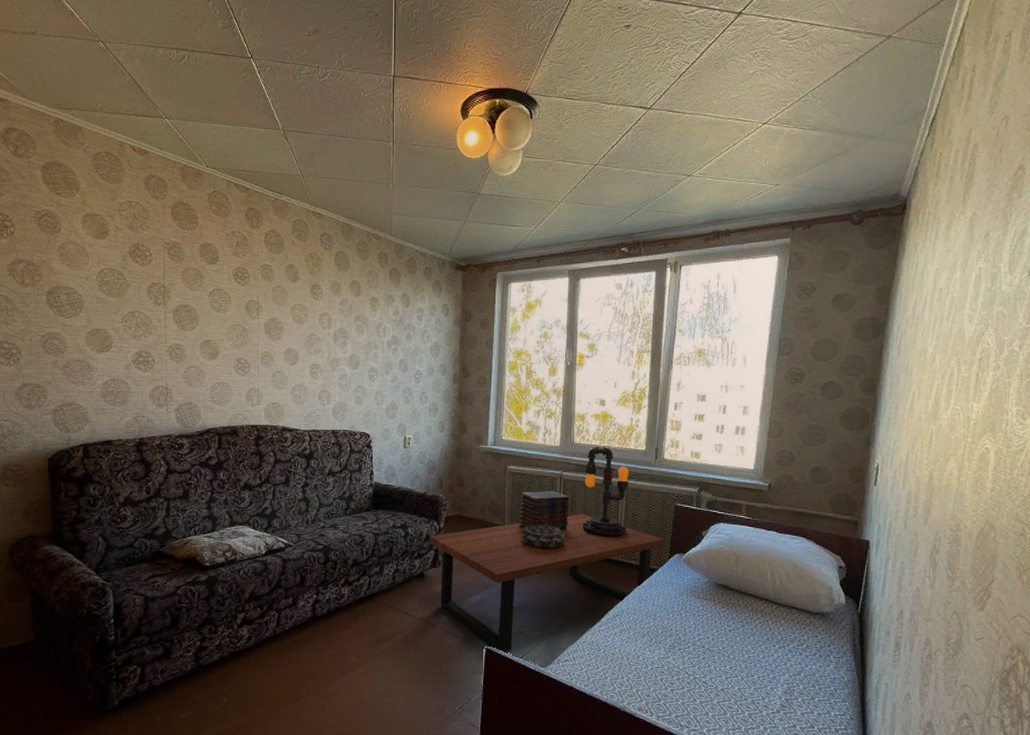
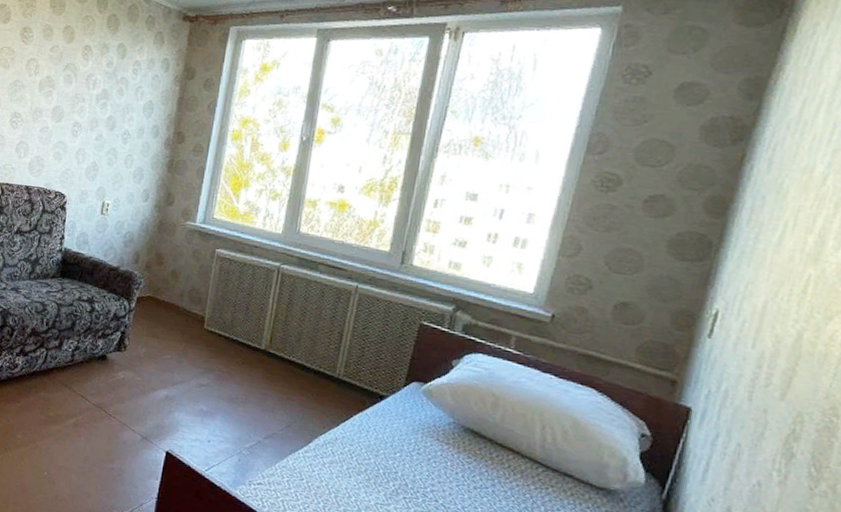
coffee table: present [429,514,665,654] -> none [116,314,402,461]
book stack: present [518,490,570,530] -> none [221,281,287,333]
decorative bowl: present [521,524,566,549] -> none [222,320,276,352]
table lamp: present [582,446,630,537] -> none [298,239,366,351]

